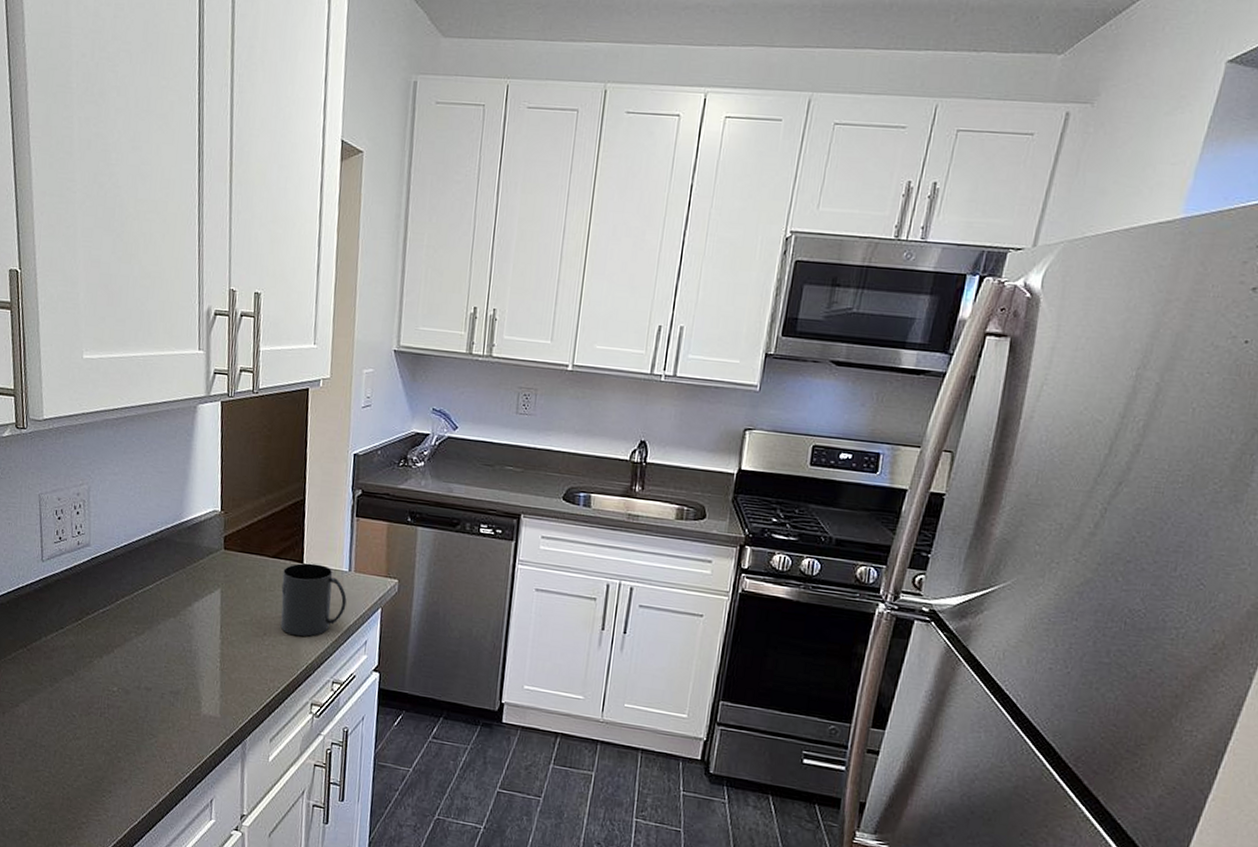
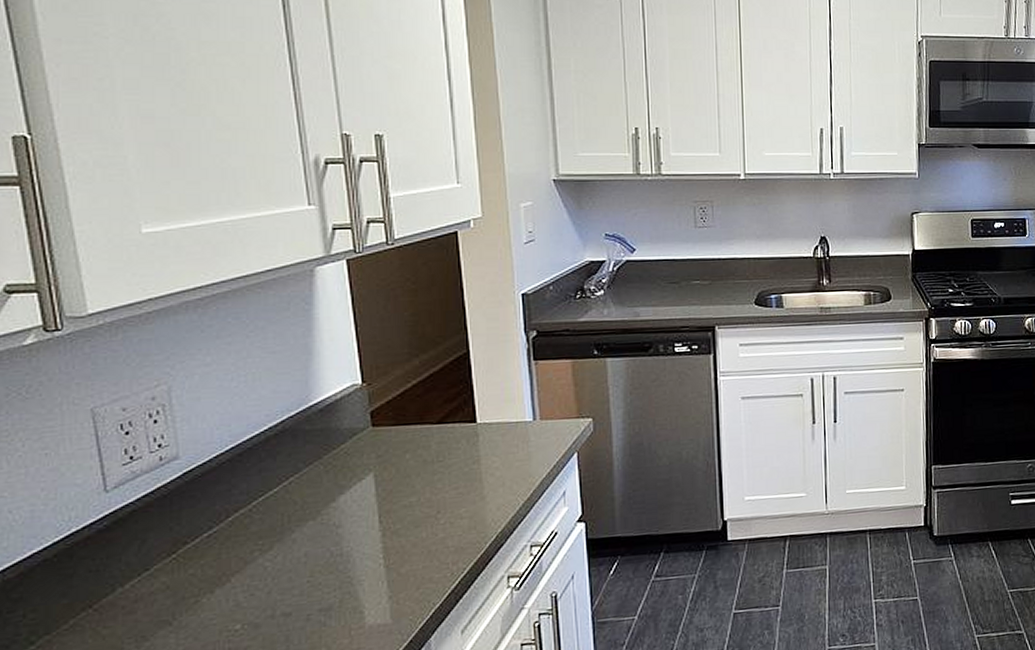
mug: present [280,563,347,637] -> none [453,419,535,506]

